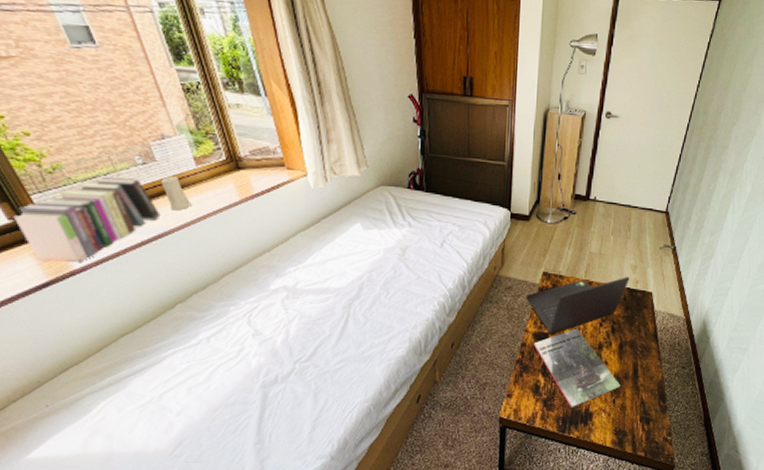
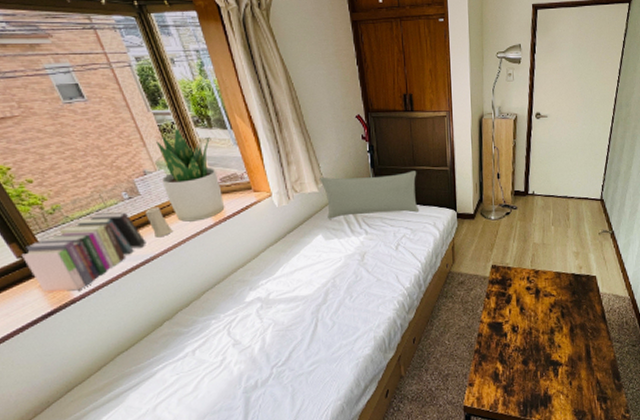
planter: none [178,89,252,196] -> present [156,128,224,222]
pillow: none [362,159,471,208] -> present [320,171,420,219]
laptop: present [526,277,630,336] -> none [478,263,574,325]
magazine: present [533,328,621,408] -> none [489,315,575,393]

